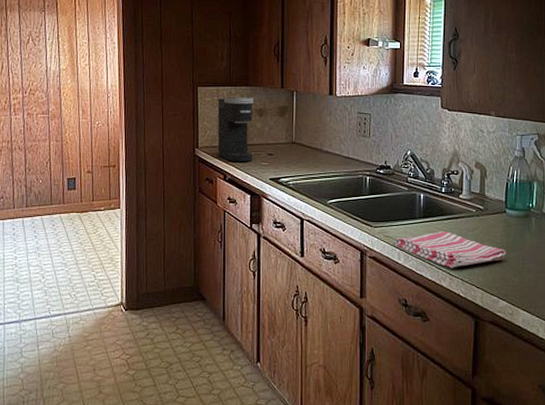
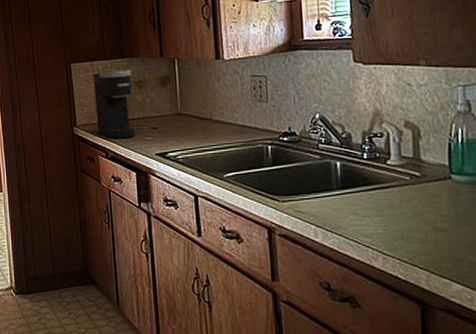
dish towel: present [393,230,506,268] -> none [306,202,456,246]

